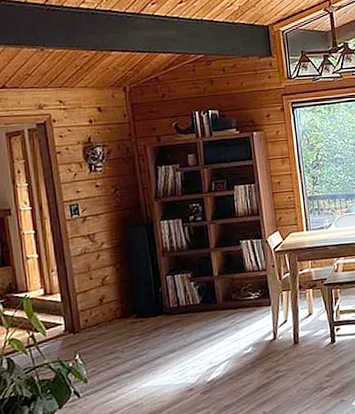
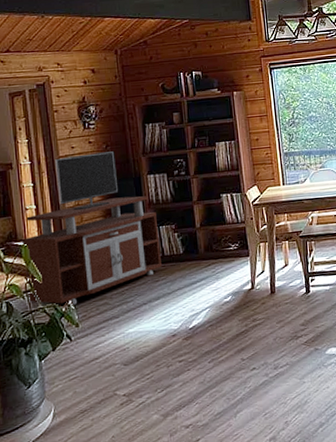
tv stand: none [22,194,177,360] -> present [21,150,162,305]

